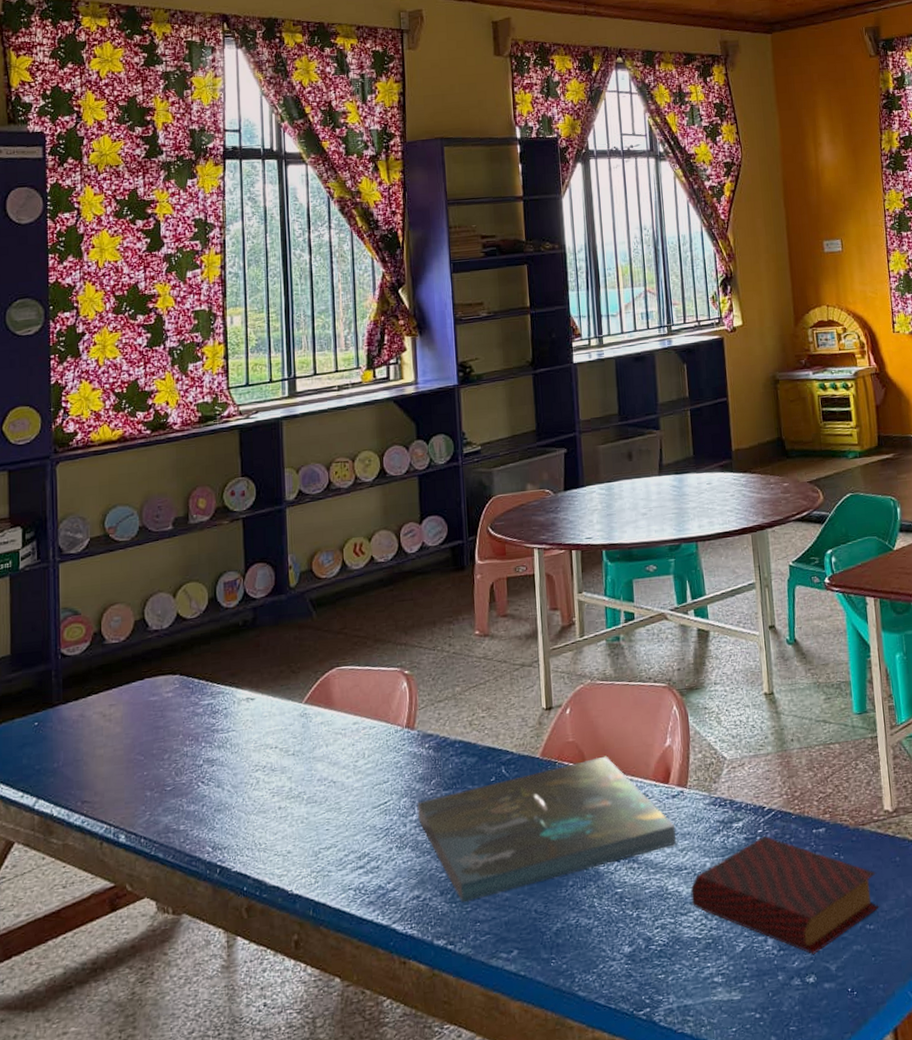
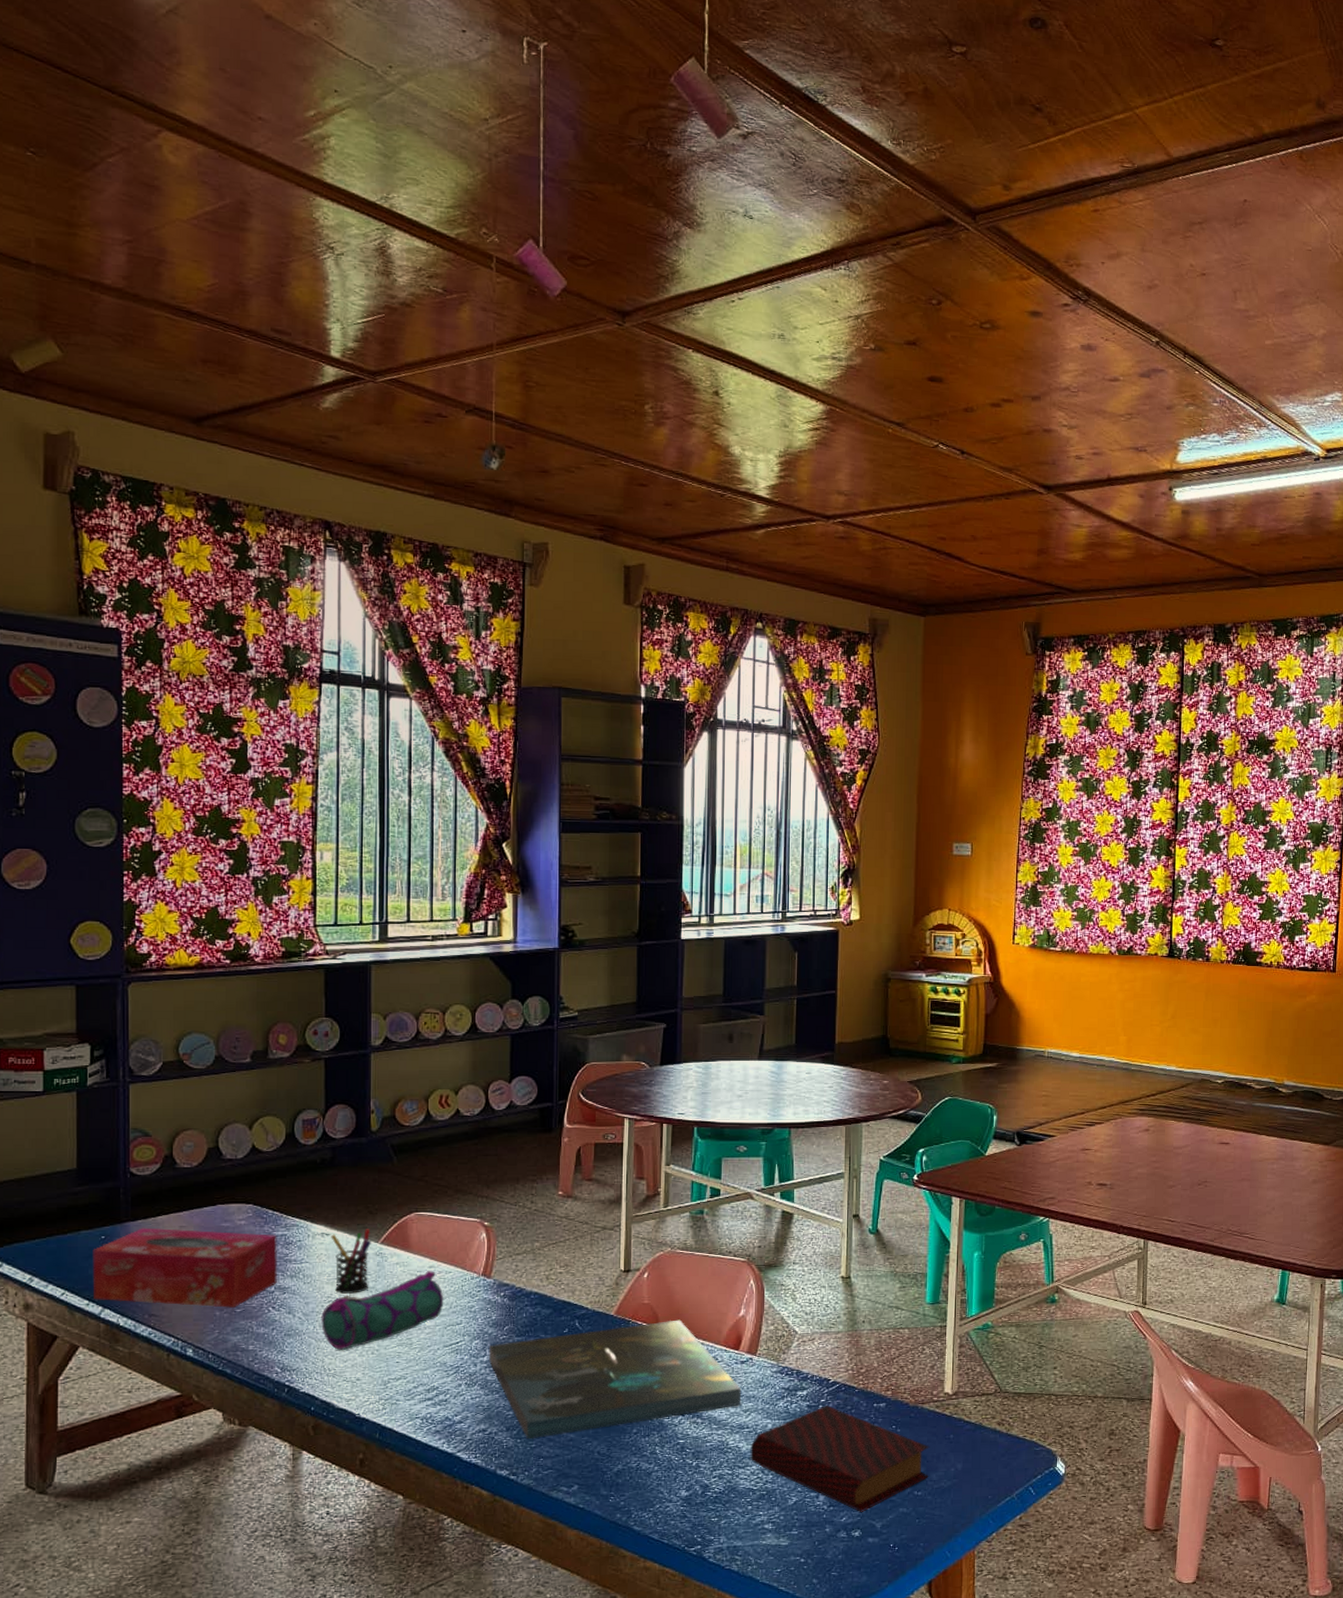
tissue box: none [26,704,206,791] -> present [92,1227,278,1308]
pencil case: none [250,727,370,822] -> present [321,1271,444,1350]
pen holder: none [255,689,296,761] -> present [331,1229,372,1294]

